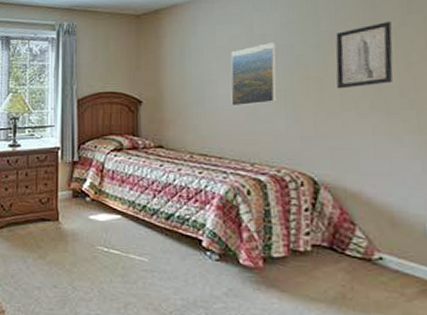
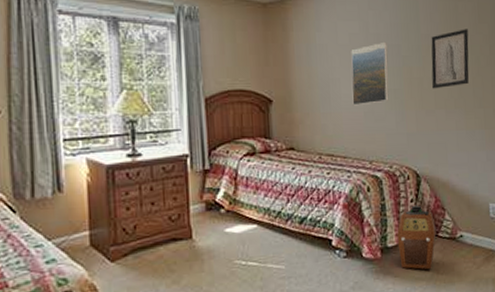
speaker: none [285,214,342,290] -> present [397,204,436,269]

